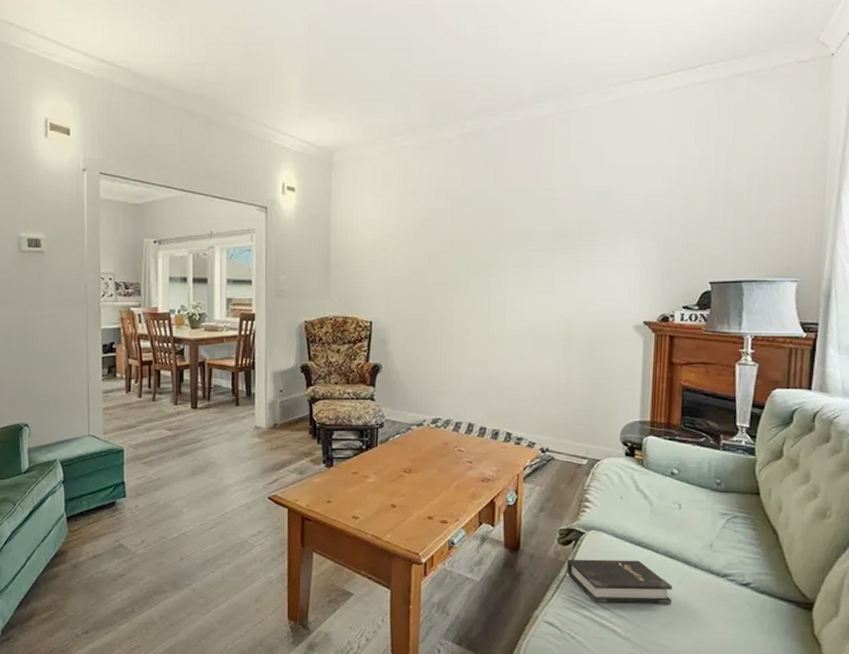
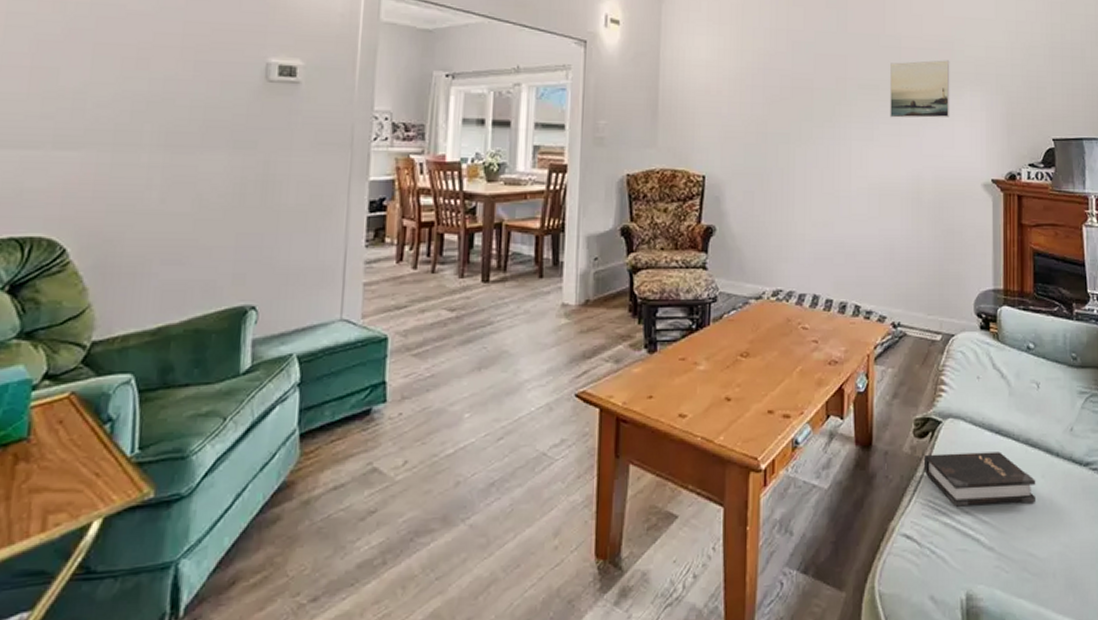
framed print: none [544,210,606,266] -> present [890,60,950,118]

